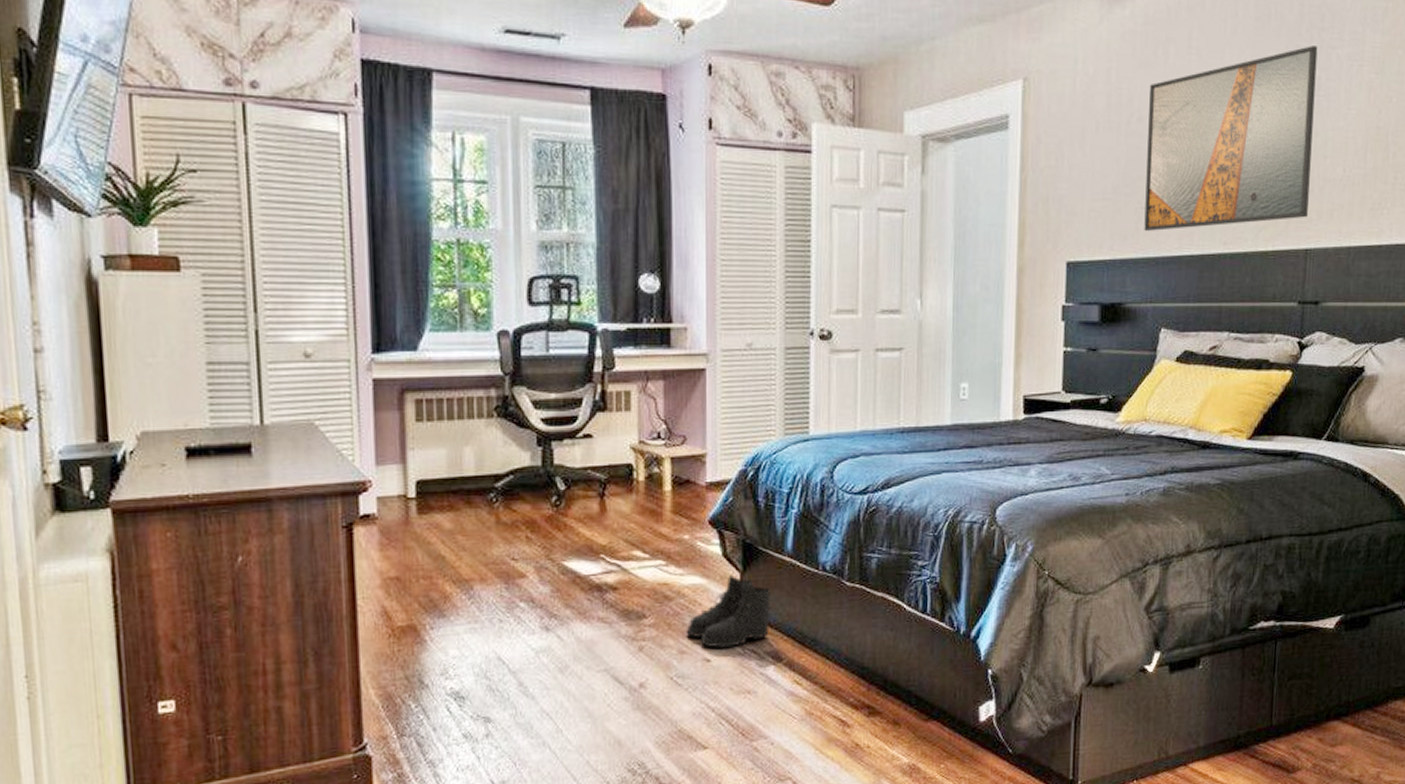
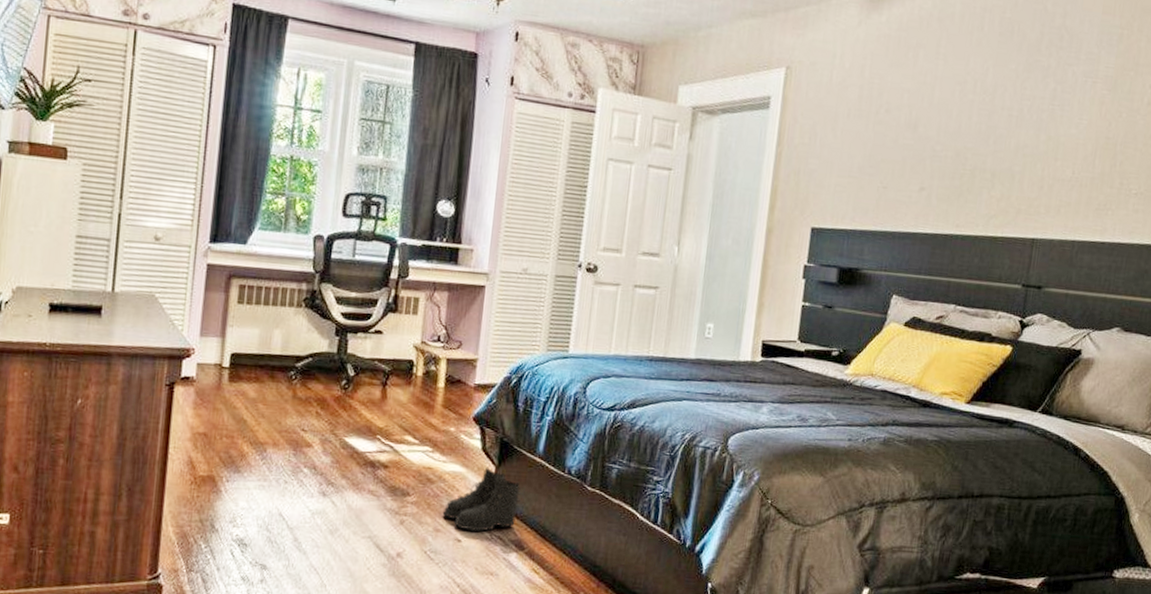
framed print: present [1144,46,1318,231] -> none [884,61,1056,211]

